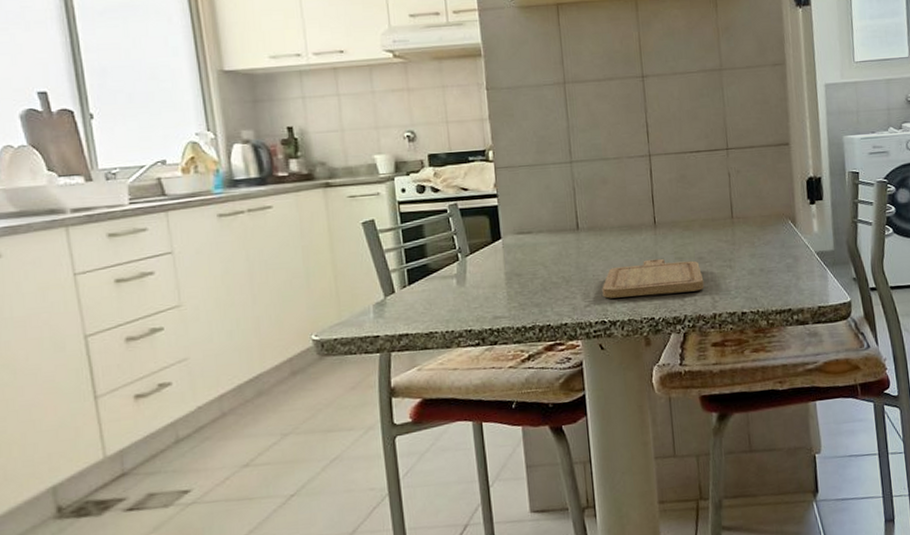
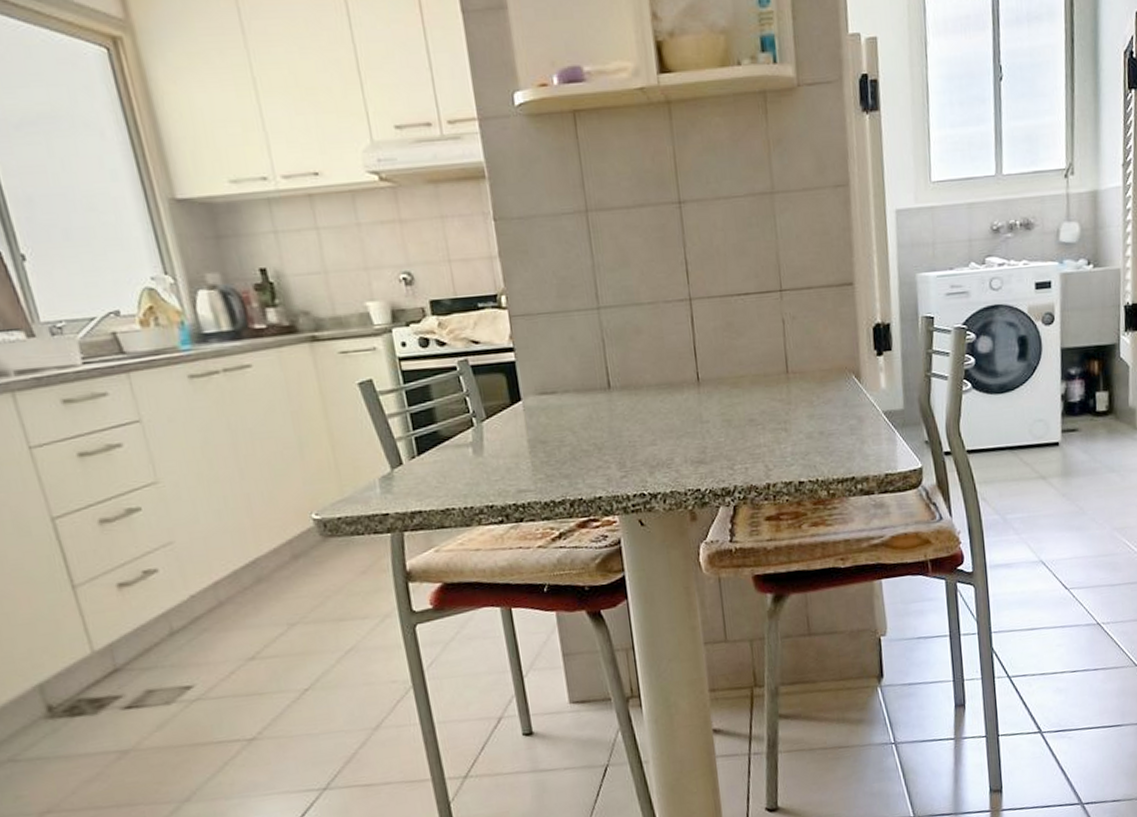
chopping board: present [602,258,705,299] -> none [639,421,756,468]

